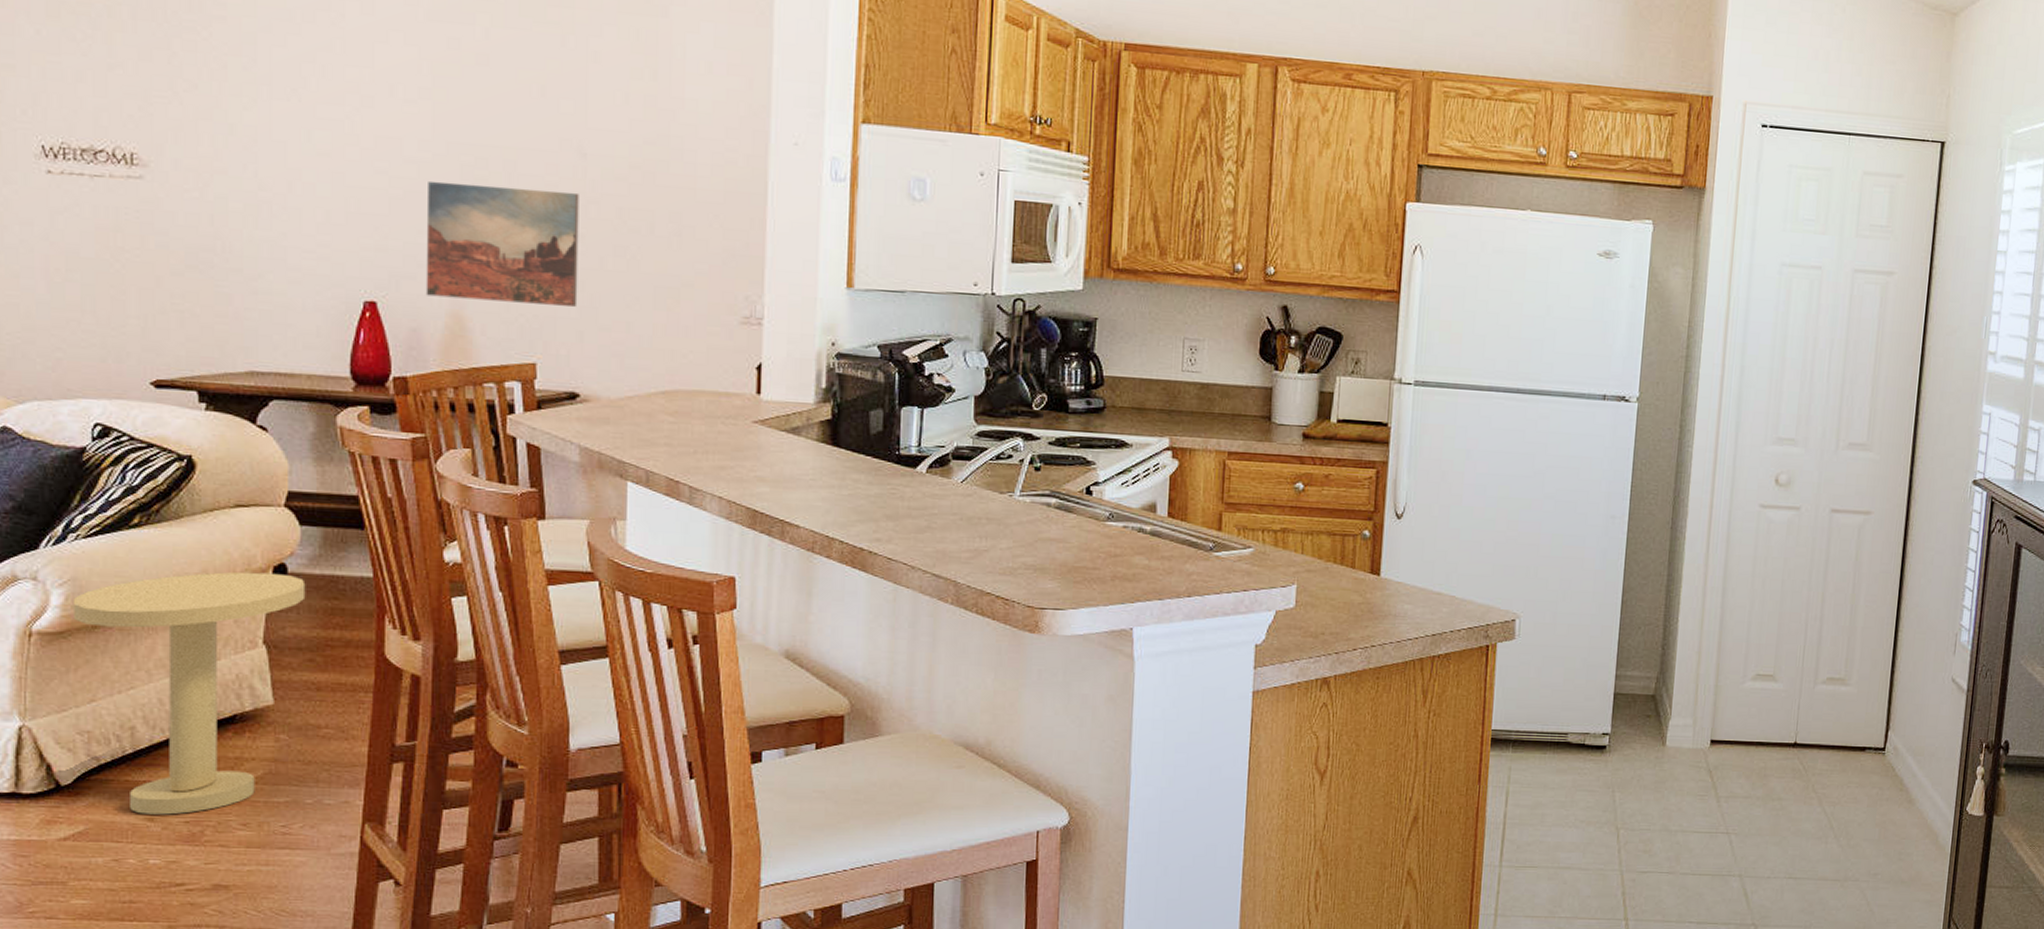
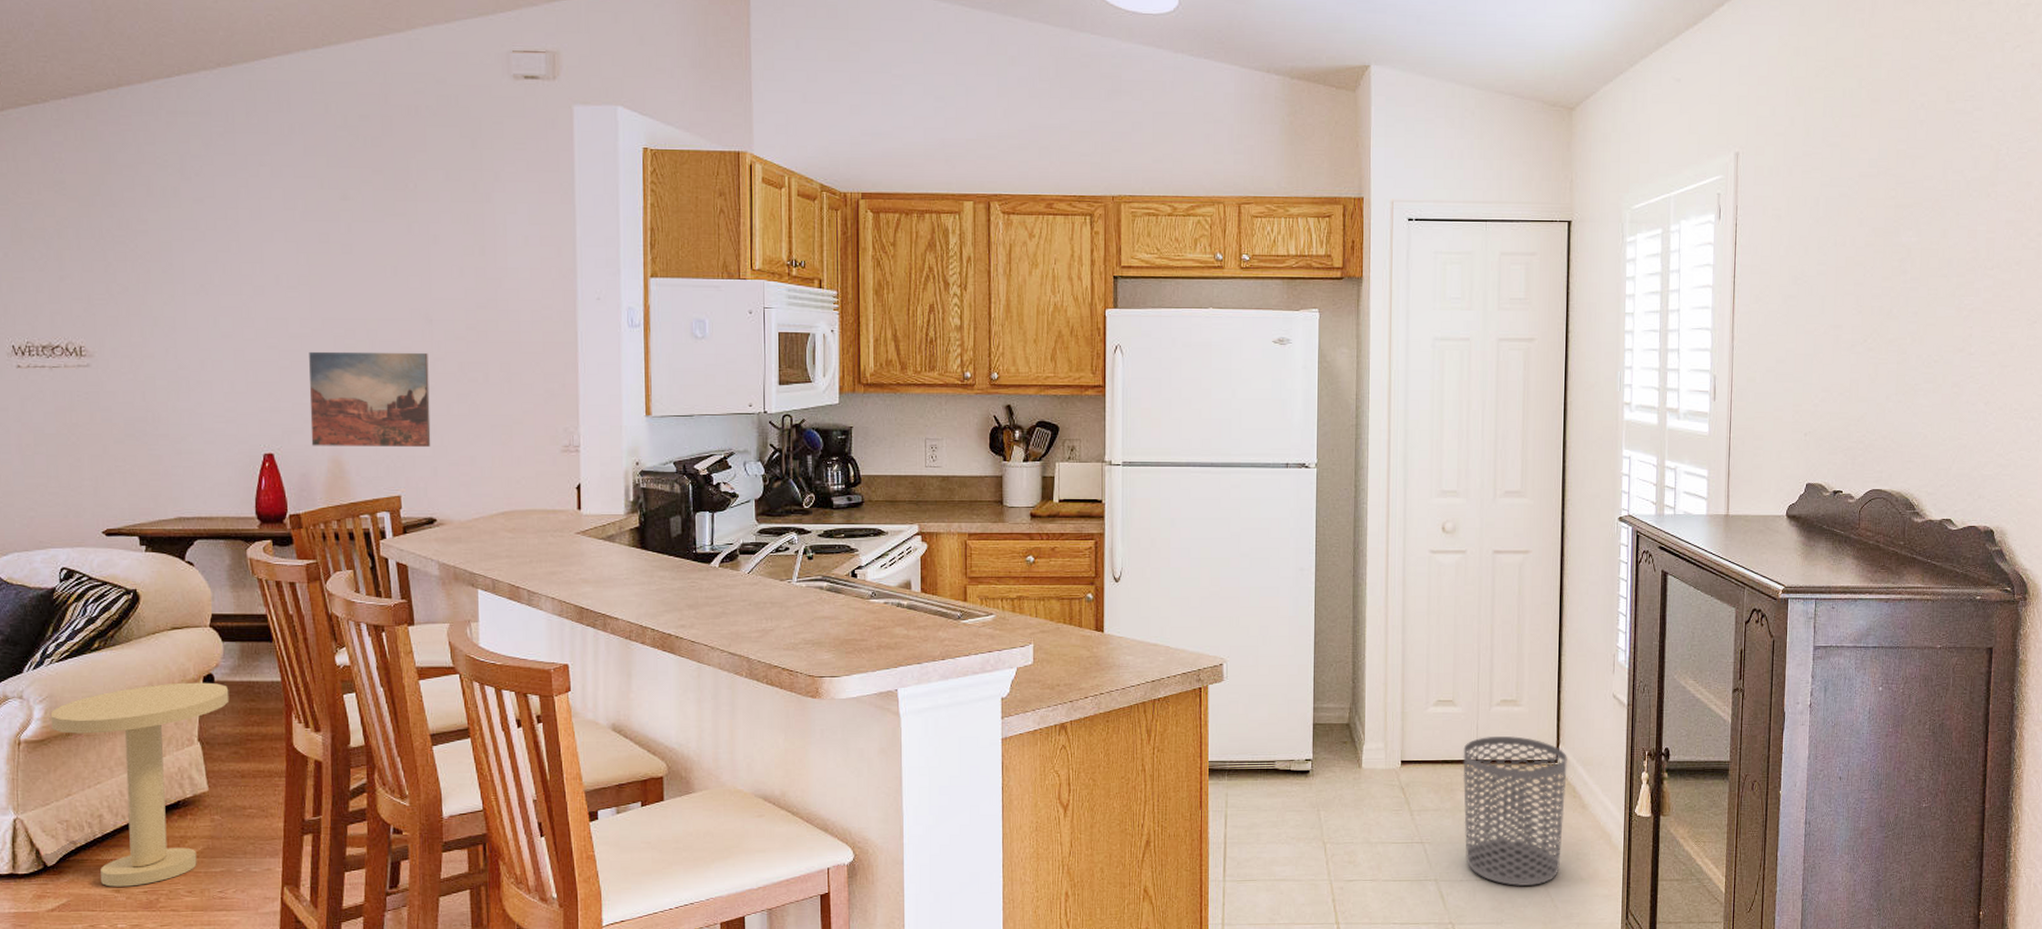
waste bin: none [1775,717,1897,887] -> present [1463,736,1567,887]

